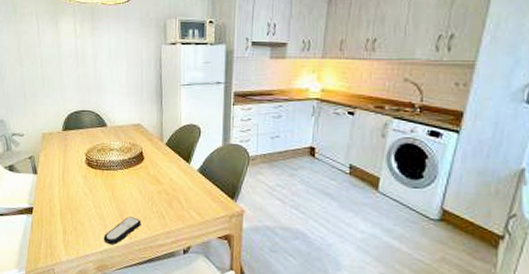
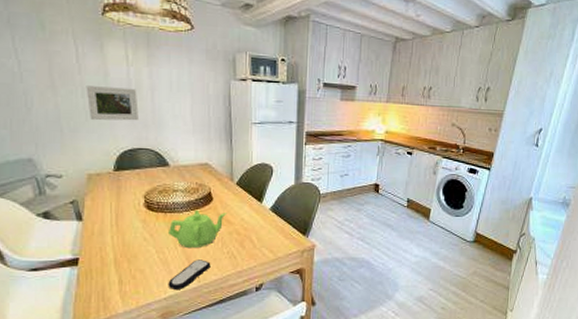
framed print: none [44,57,83,87] -> present [86,86,139,121]
teapot: none [104,168,157,206] -> present [167,209,227,249]

